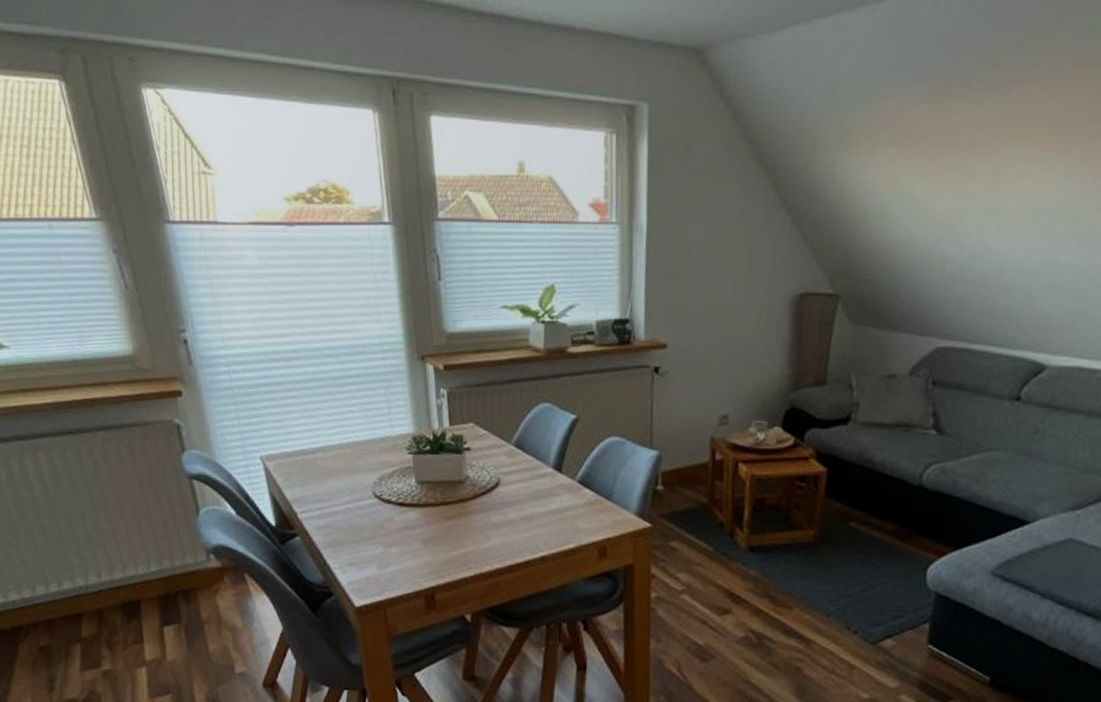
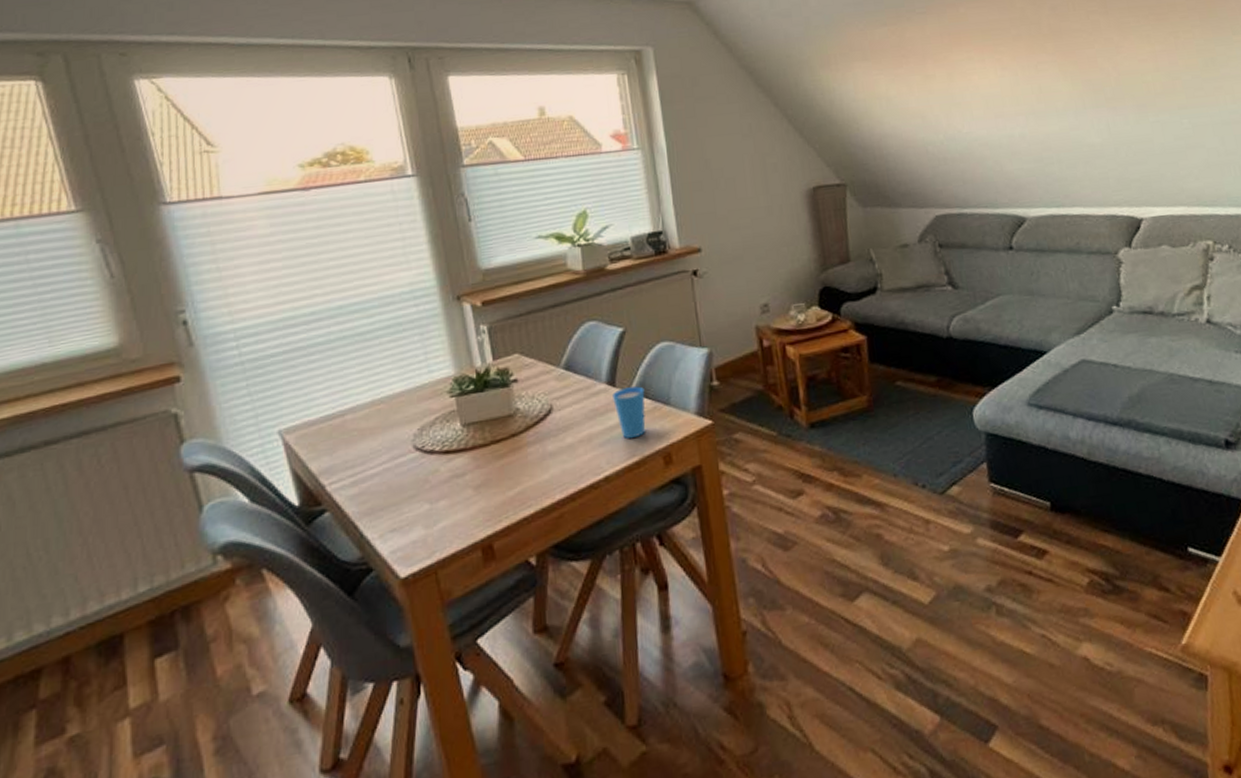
cup: none [558,475,589,525] -> present [613,386,646,438]

